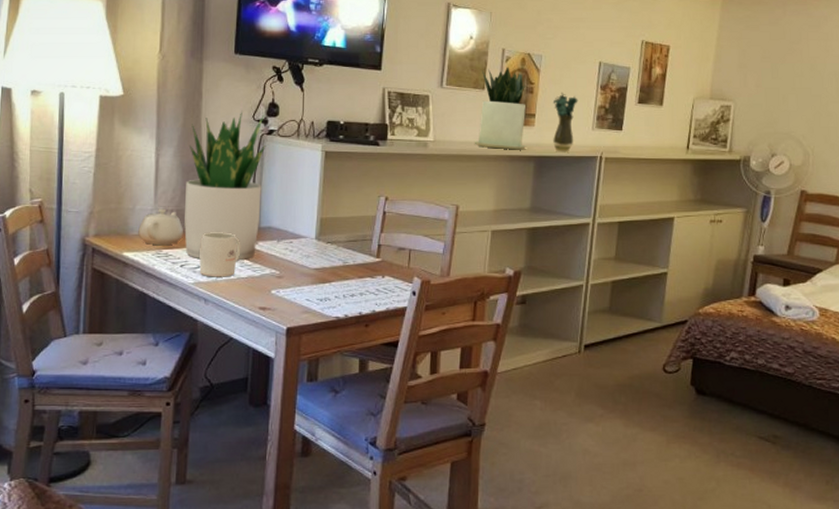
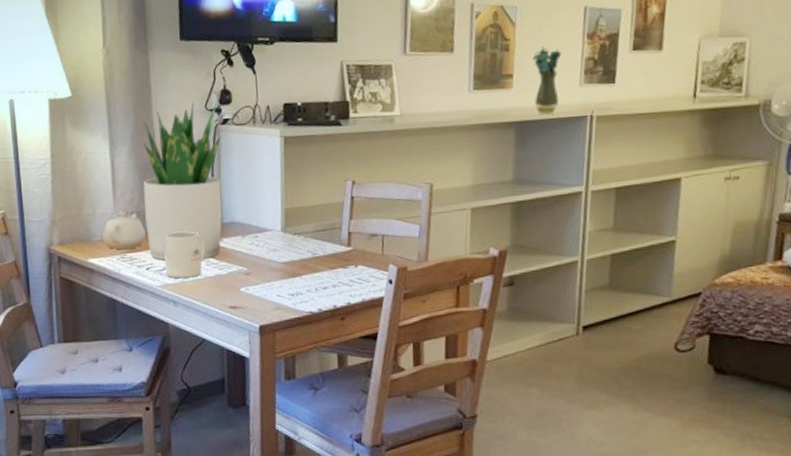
planter: present [474,67,526,150] -> none [445,23,504,118]

